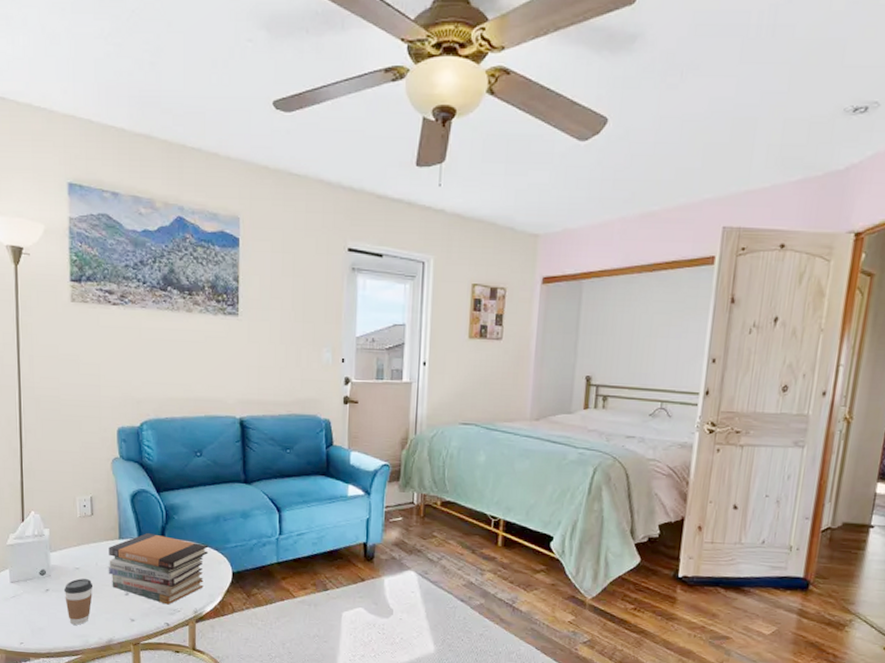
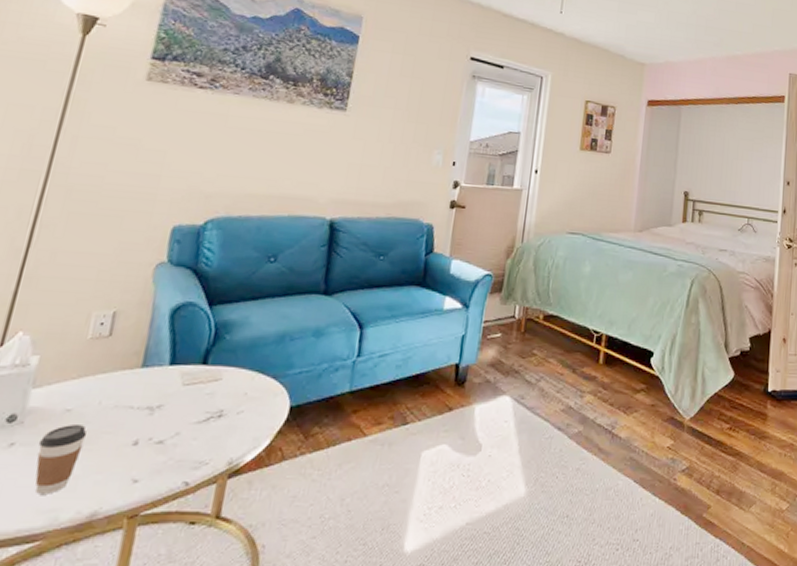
book stack: present [108,533,209,605] -> none [114,358,265,456]

